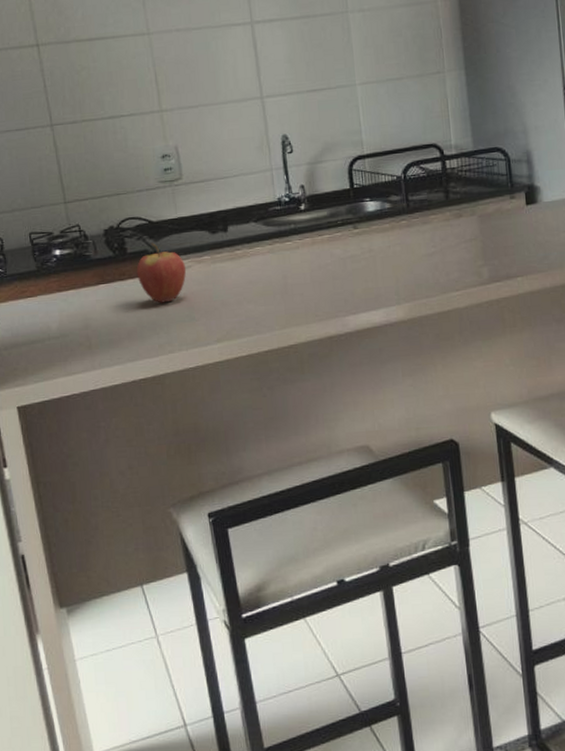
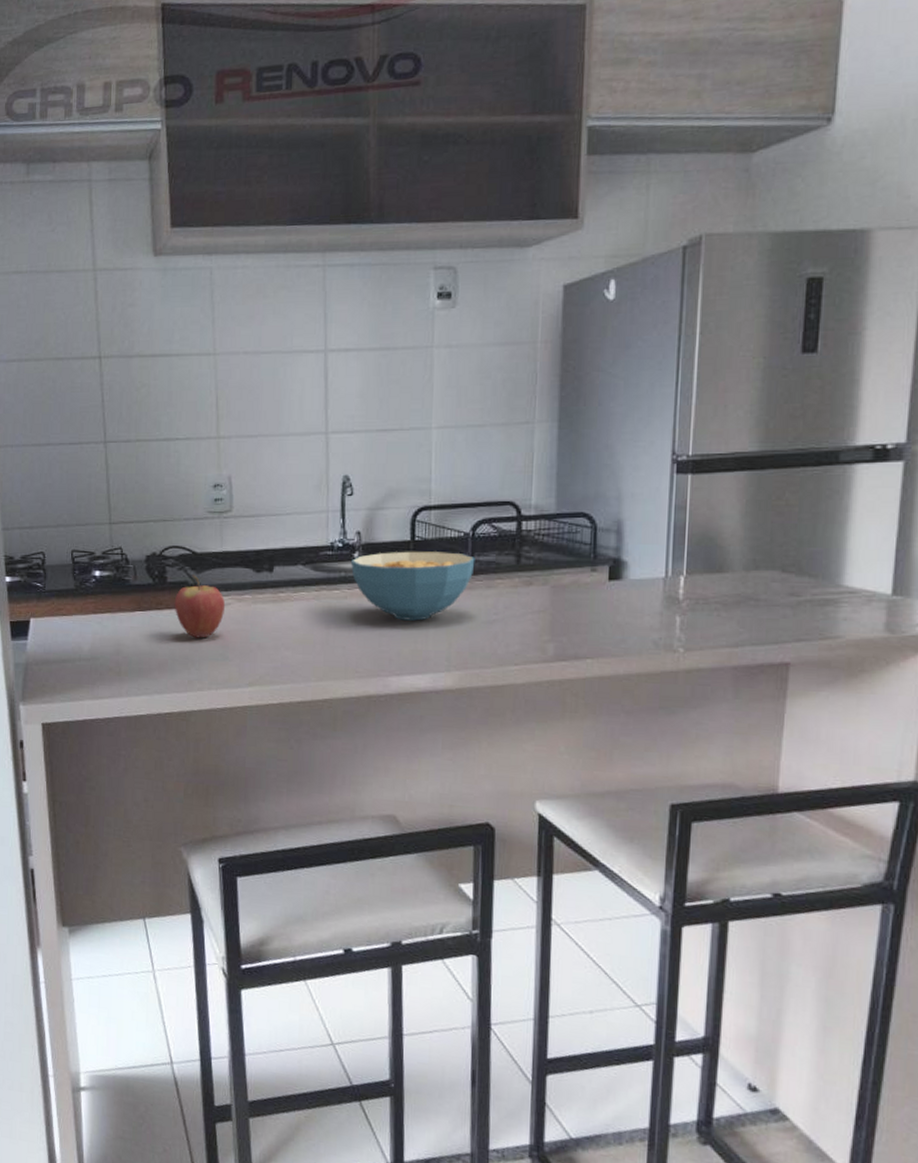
cereal bowl: none [298,195,410,263] -> present [350,551,475,621]

